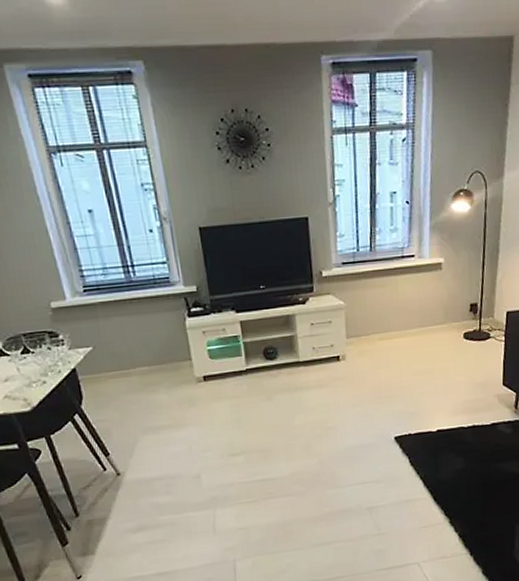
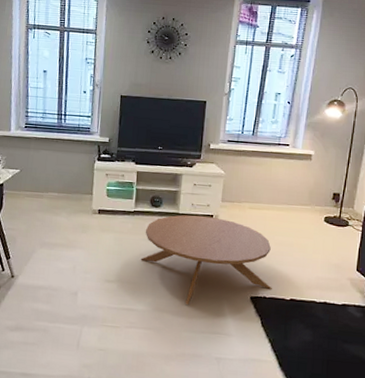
coffee table: none [264,357,416,461] -> present [140,215,272,305]

